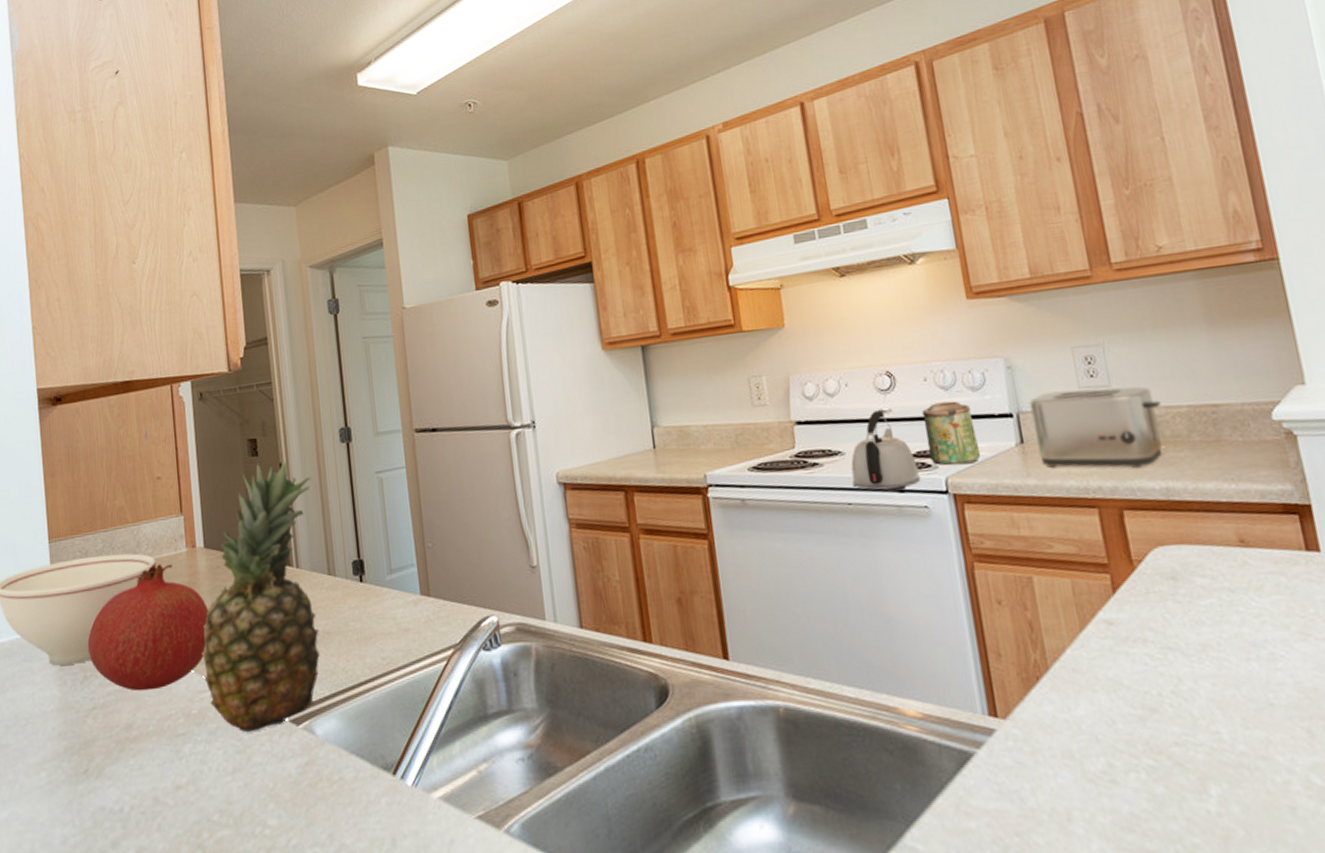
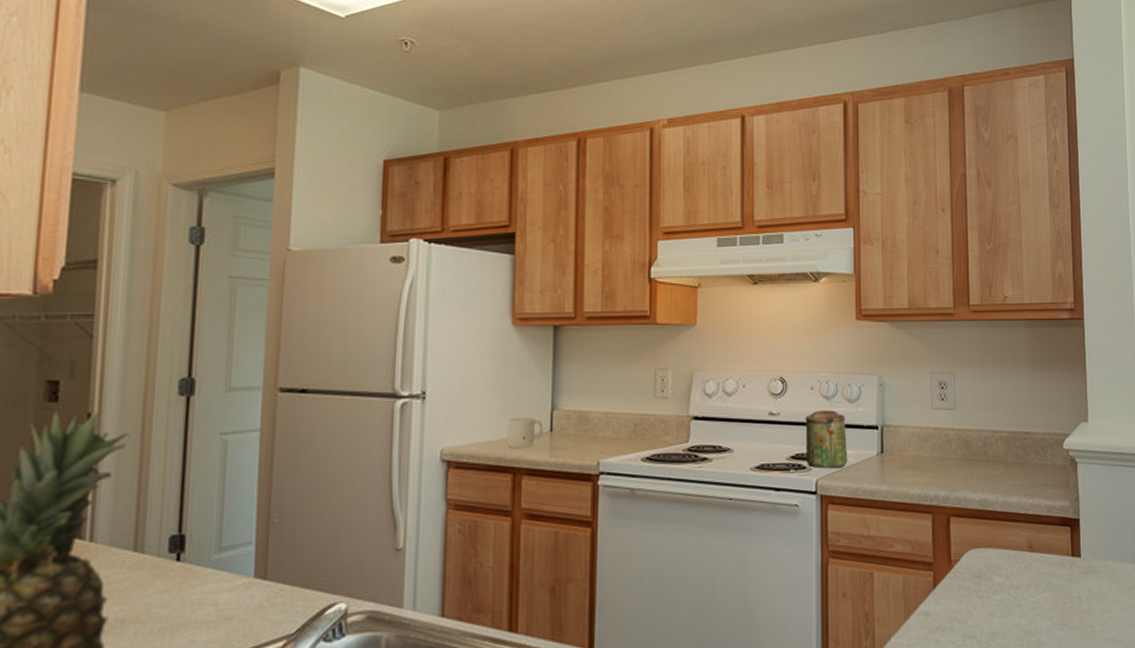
mug: none [611,436,648,468] -> present [507,417,544,449]
kettle: present [851,410,921,492] -> none [736,413,796,489]
toaster: present [1028,386,1163,468] -> none [892,409,989,481]

